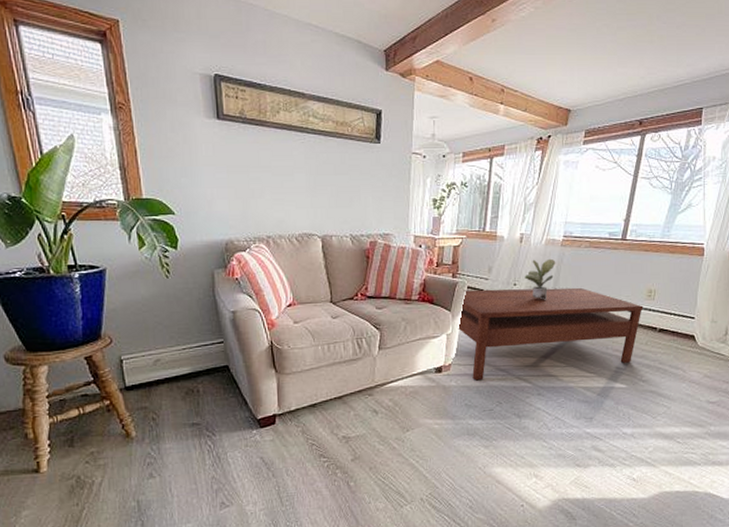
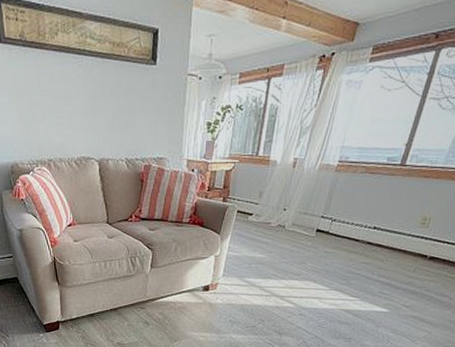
coffee table: present [458,287,644,381] -> none [226,213,416,300]
potted plant: present [525,258,556,300] -> none [295,184,329,225]

